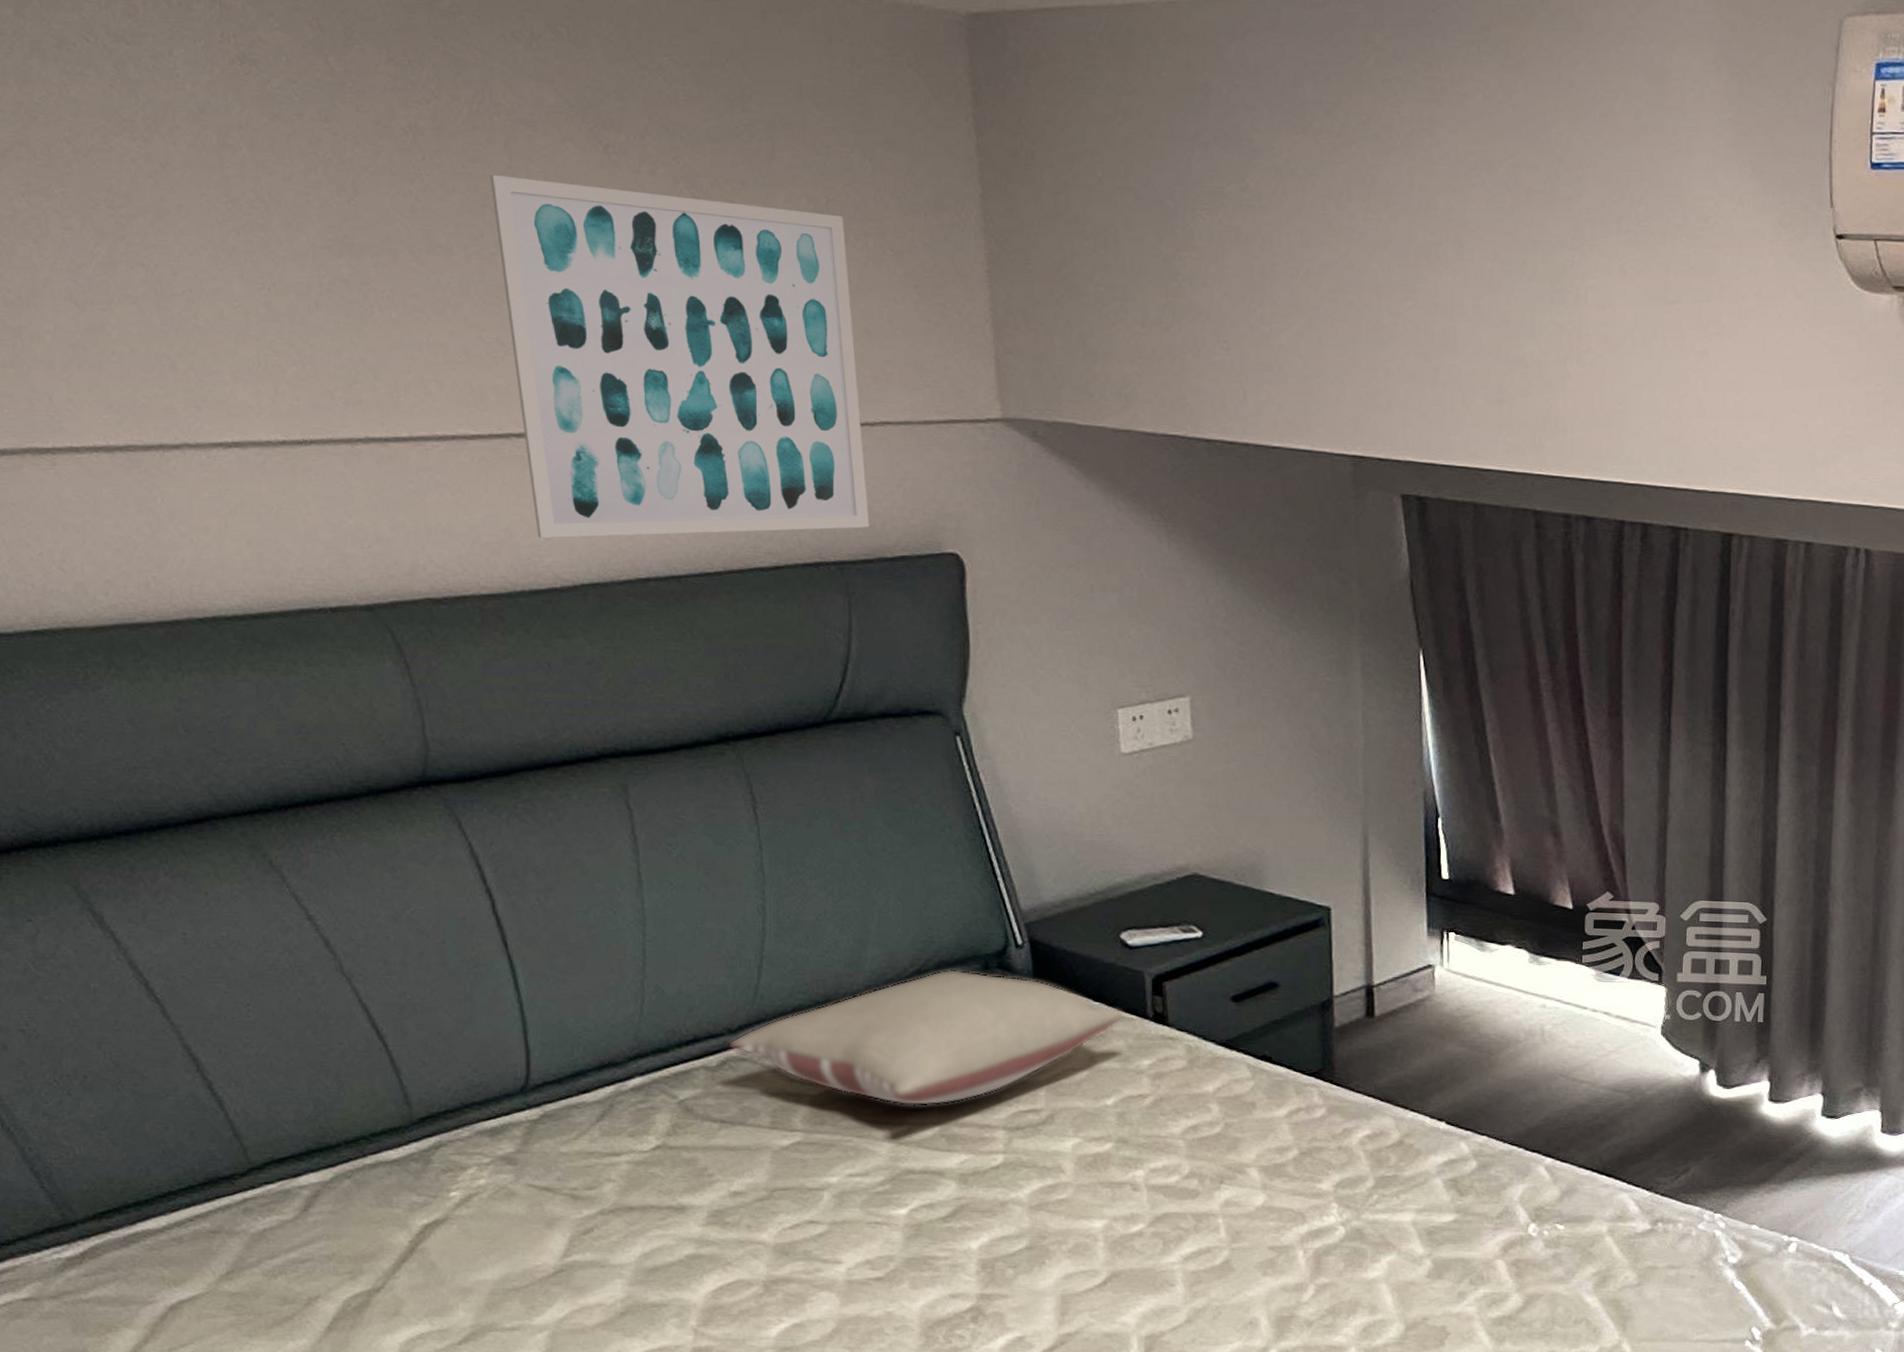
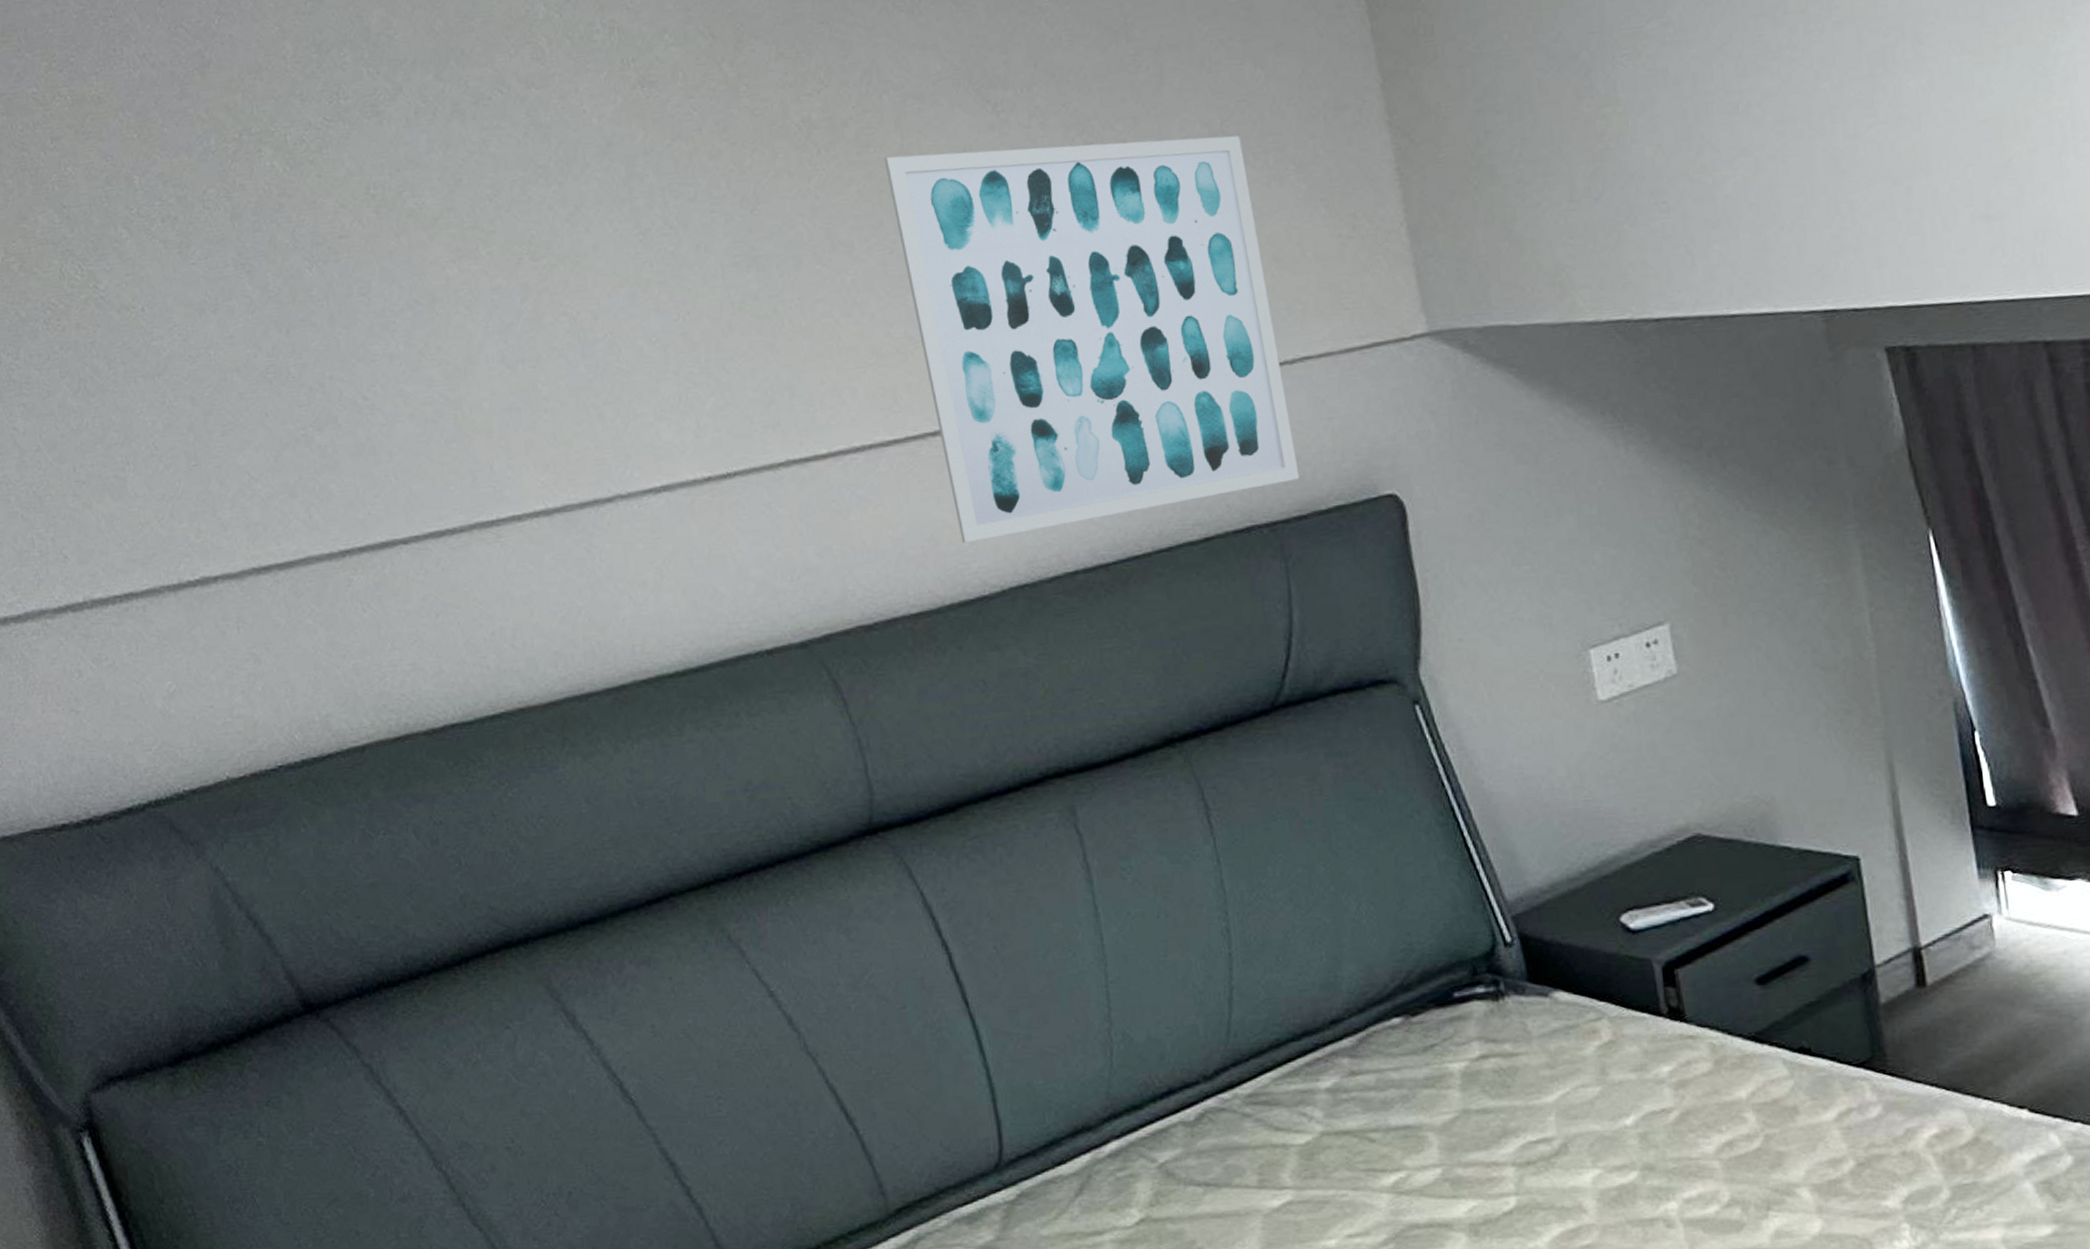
pillow: present [727,969,1124,1106] -> none [1204,979,1635,1148]

